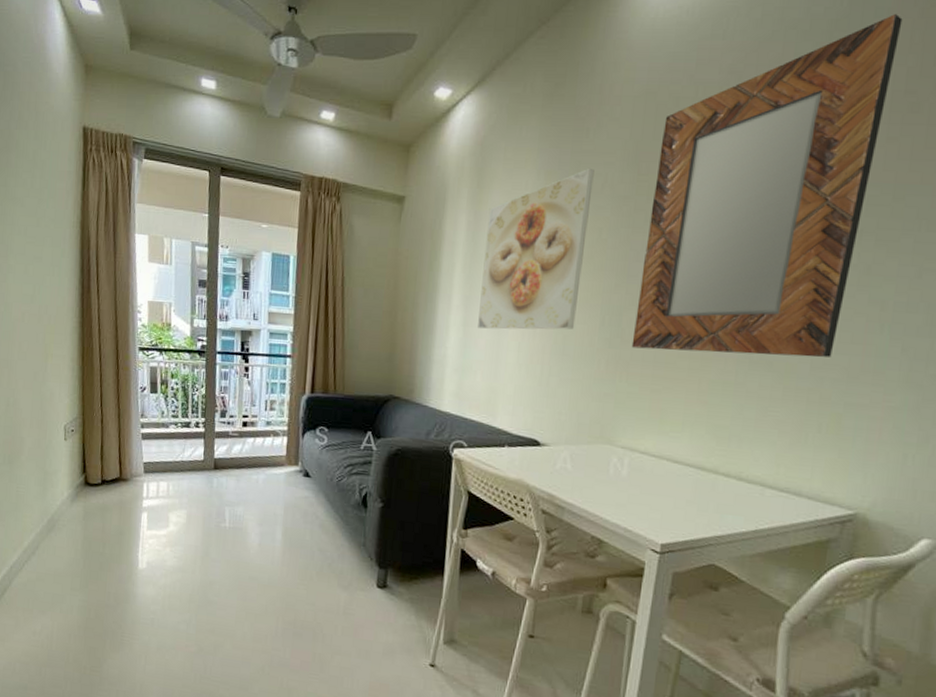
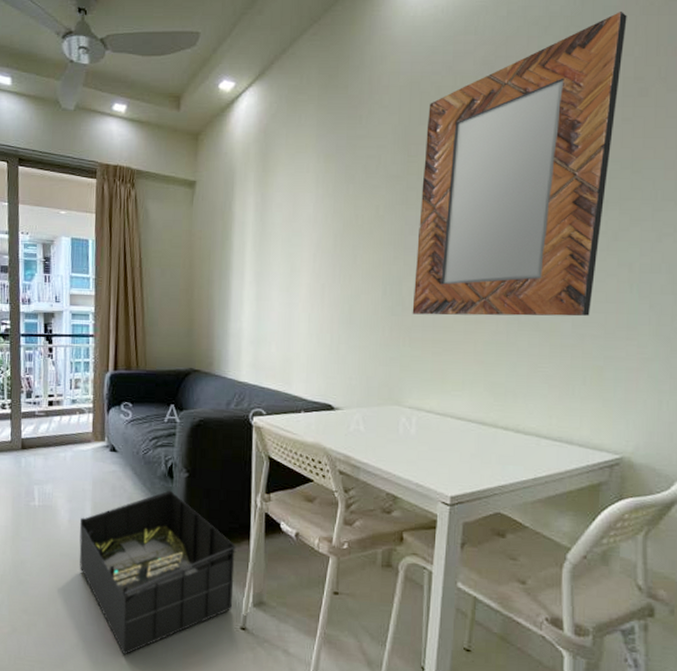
storage bin: none [268,519,430,683] -> present [79,490,237,655]
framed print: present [478,168,595,330] -> none [270,151,369,302]

